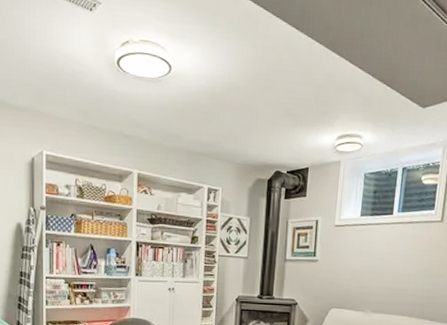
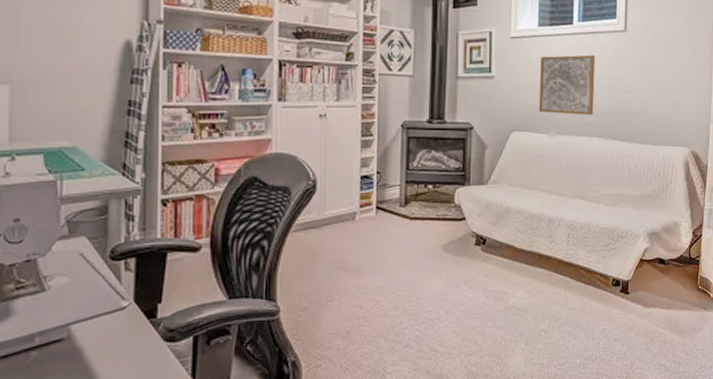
wall art: none [355,242,412,297] -> present [538,54,595,115]

